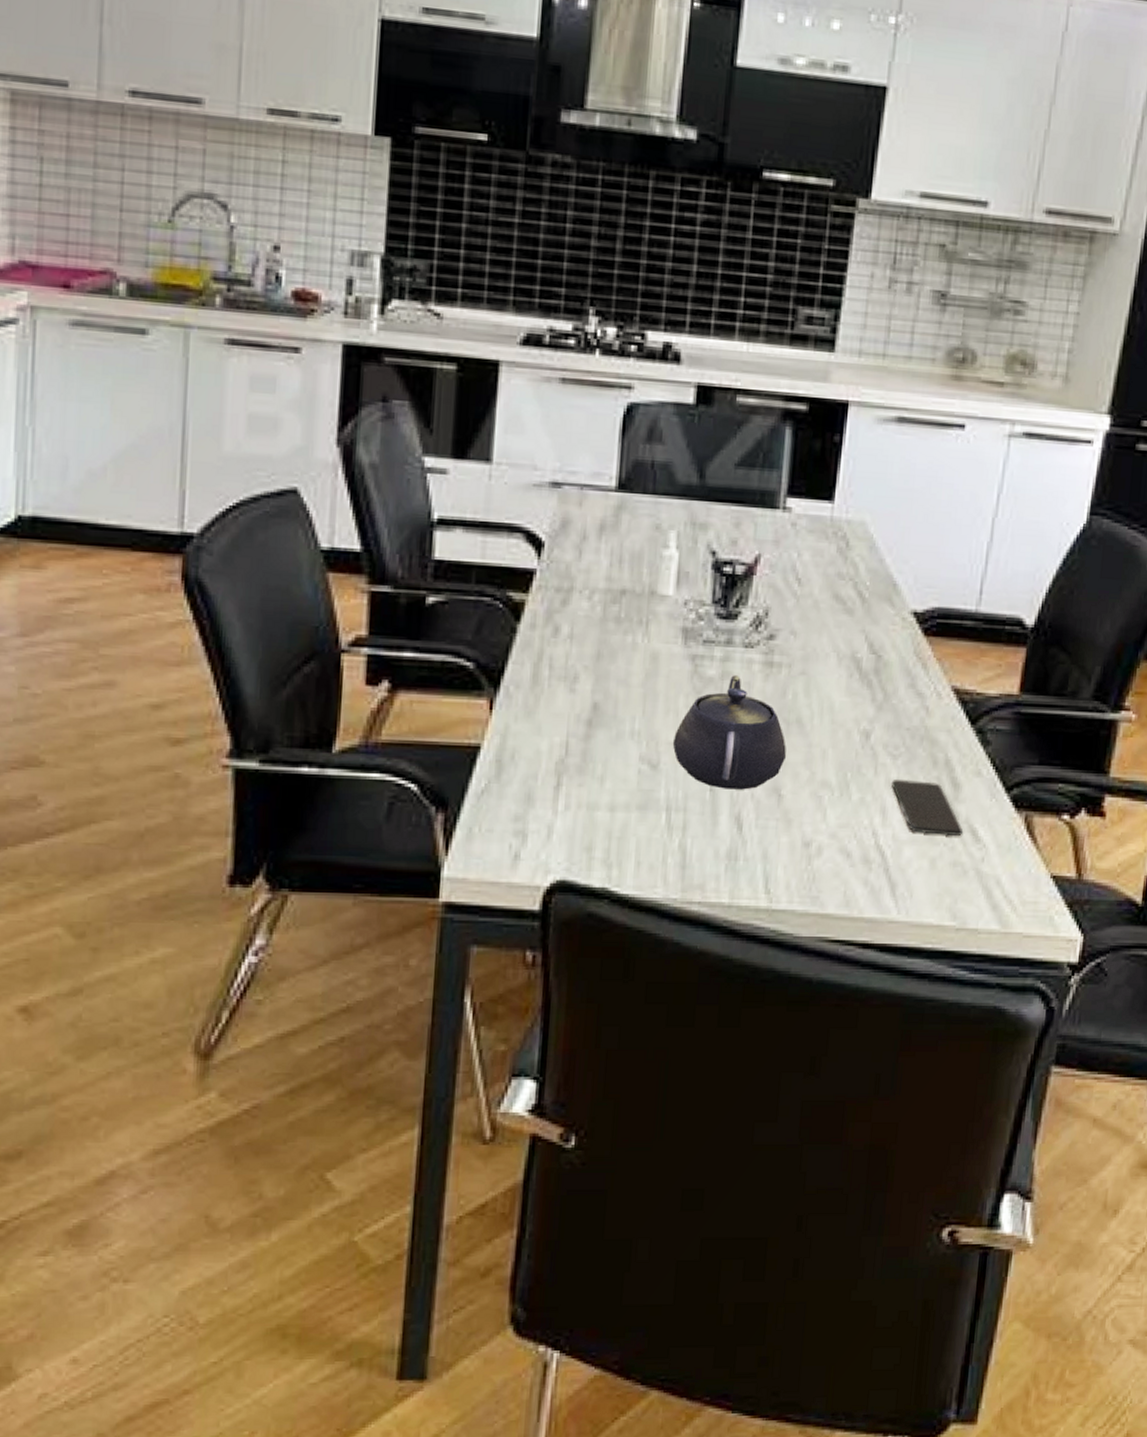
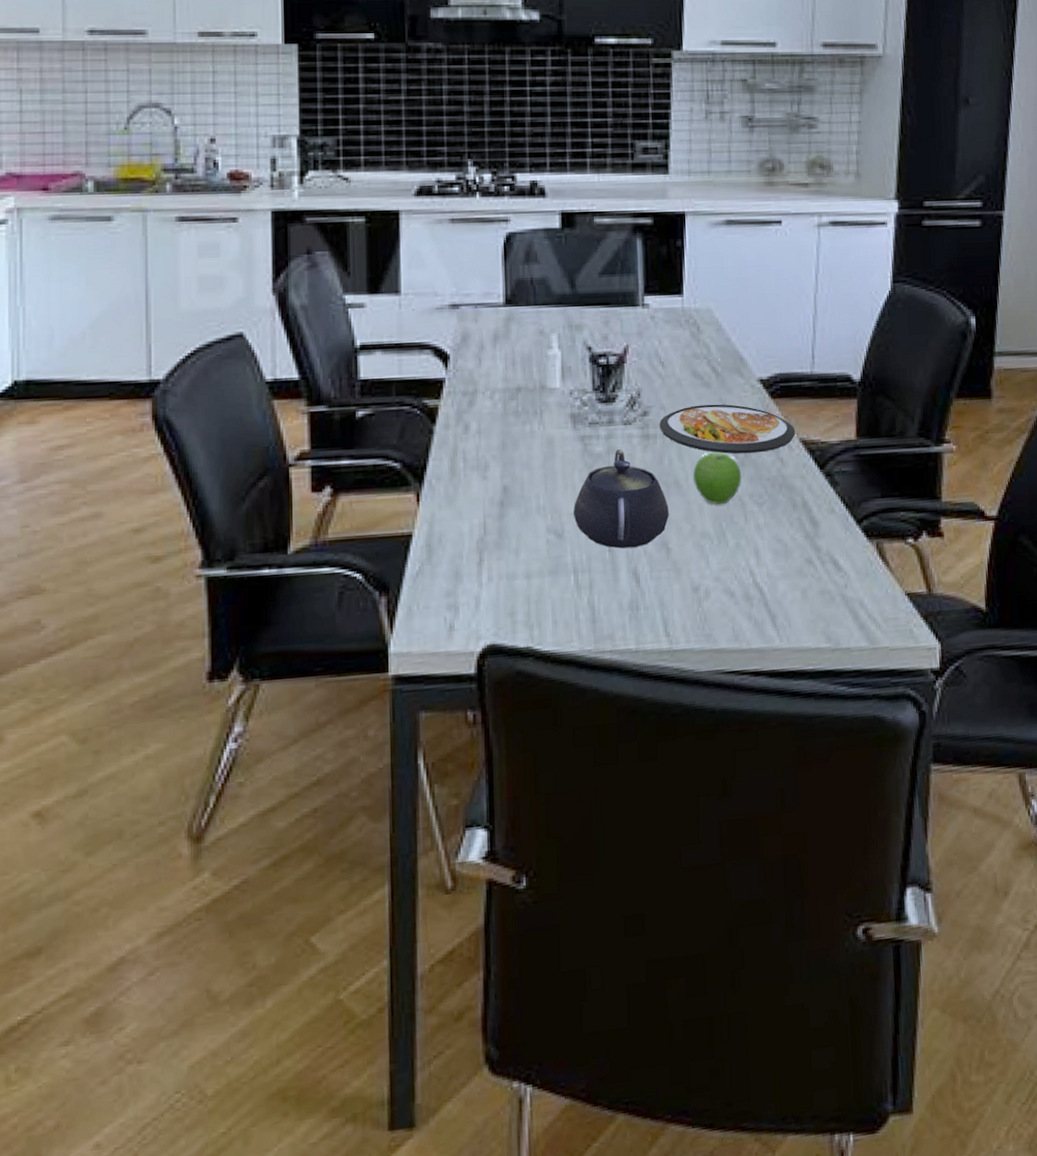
dish: none [786,634,949,698] -> present [659,404,796,454]
fruit: none [818,691,878,752] -> present [692,452,742,505]
smartphone: present [891,780,964,836] -> none [760,522,827,569]

